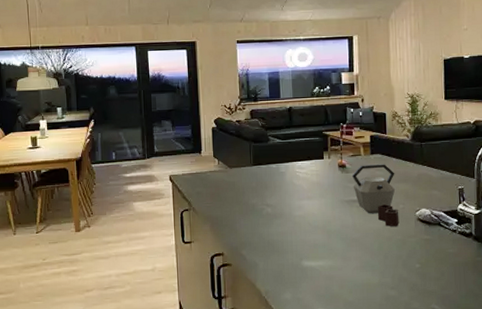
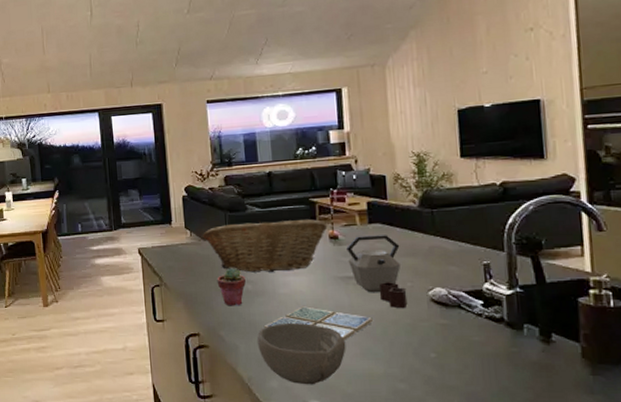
fruit basket: none [228,149,336,197] -> present [202,218,327,273]
potted succulent: none [240,193,266,228] -> present [217,268,246,306]
bowl: none [274,241,349,296] -> present [256,322,346,385]
drink coaster: none [280,227,371,255] -> present [263,306,373,340]

